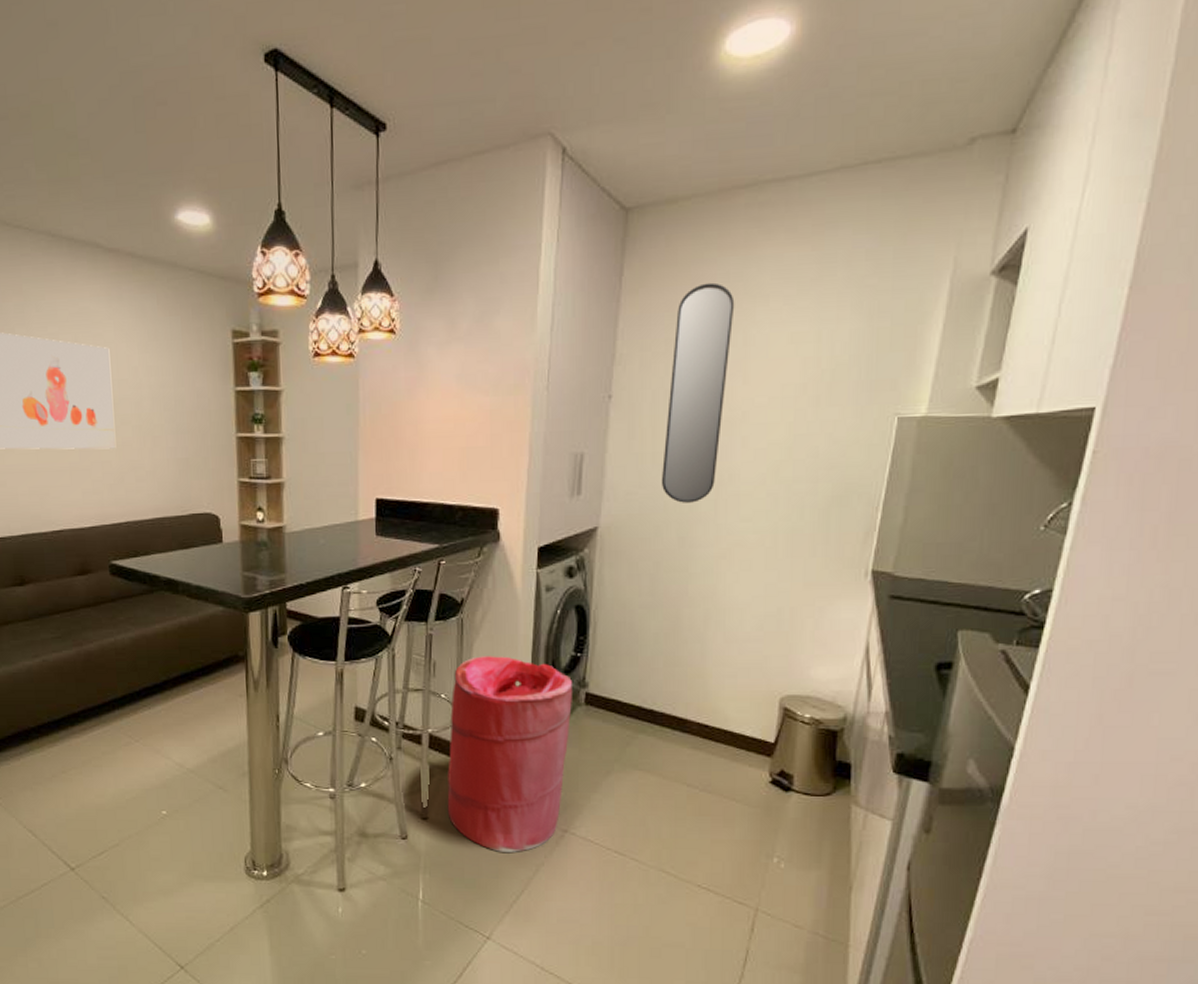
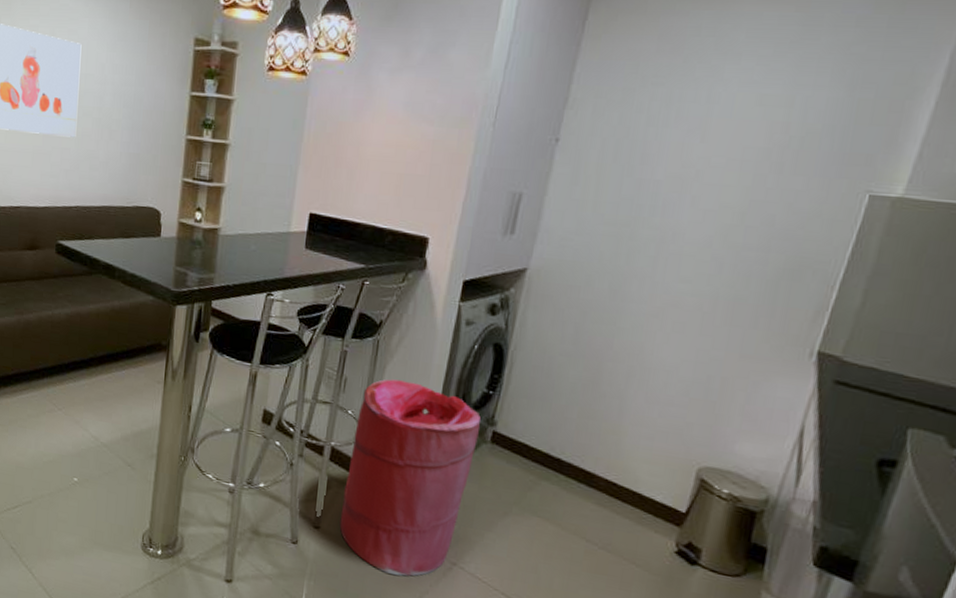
home mirror: present [661,282,735,503] -> none [599,35,704,257]

